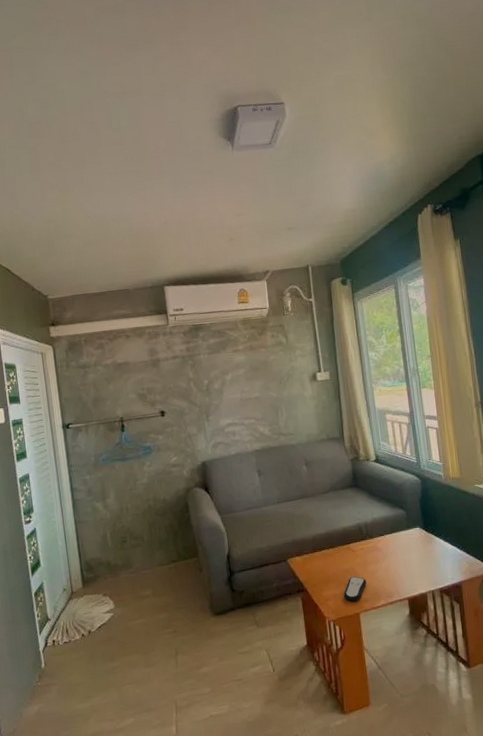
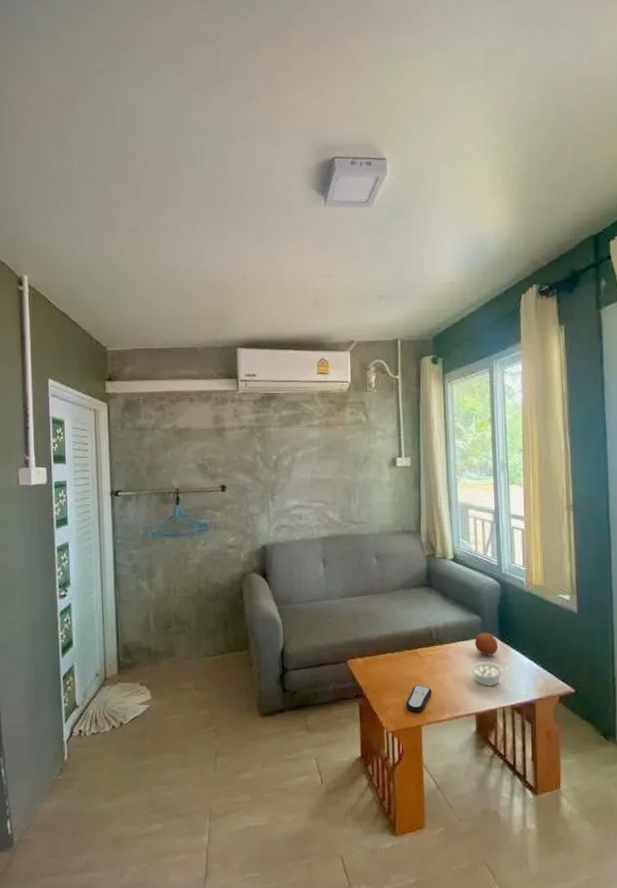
legume: none [399,550,436,573] -> present [470,661,510,686]
fruit: none [401,524,424,546] -> present [474,632,499,656]

